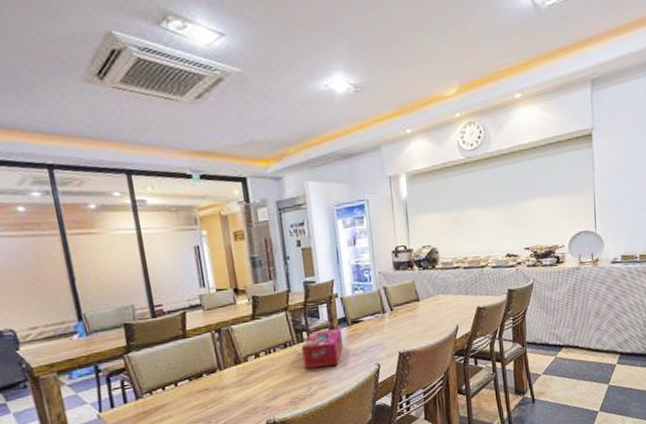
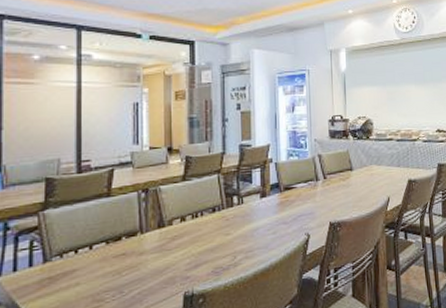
tissue box: present [301,328,344,369] -> none [230,194,274,236]

